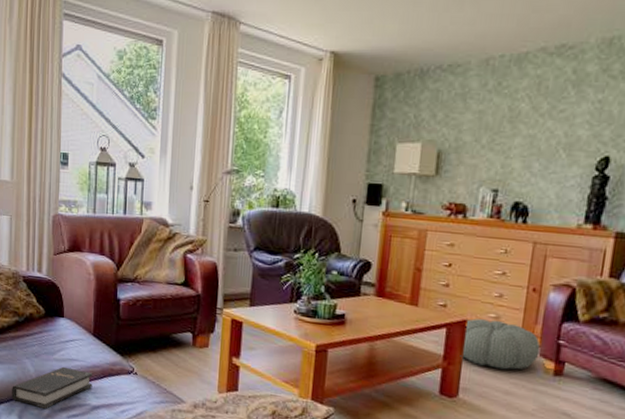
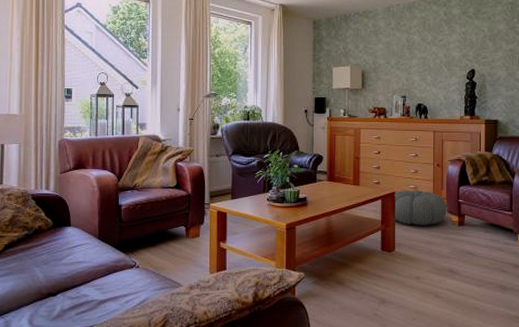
hardback book: present [12,366,93,409] -> none [22,269,99,310]

